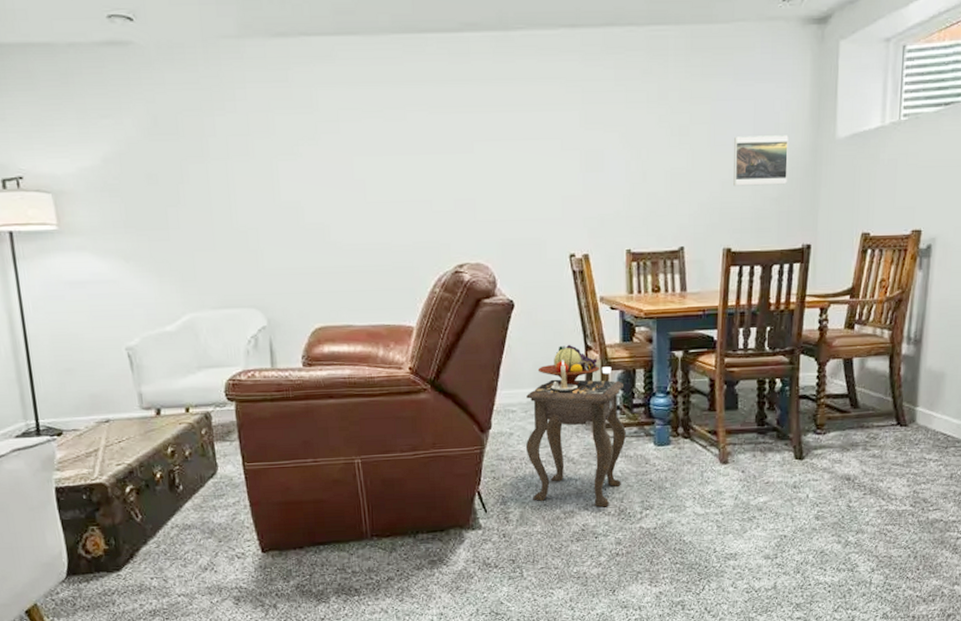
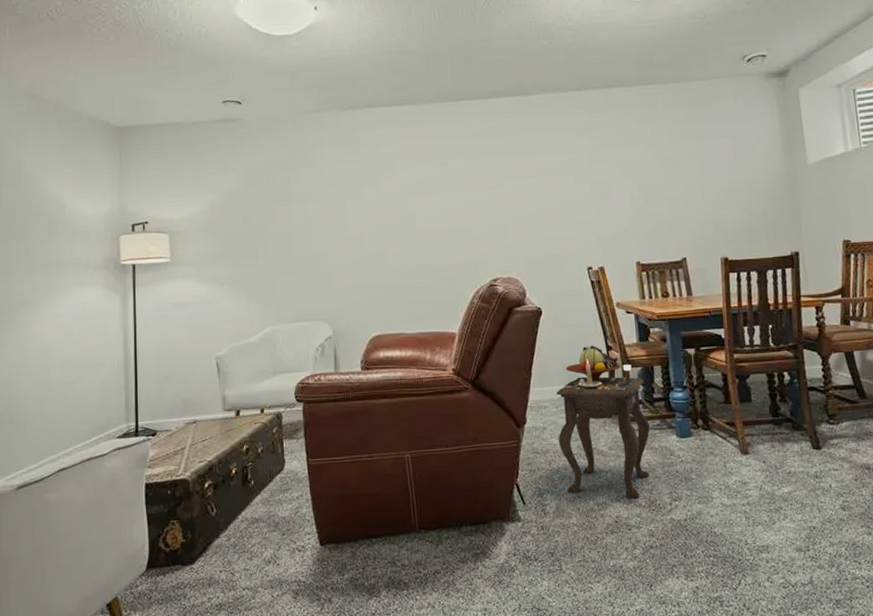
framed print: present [733,135,789,186] -> none [720,163,770,206]

